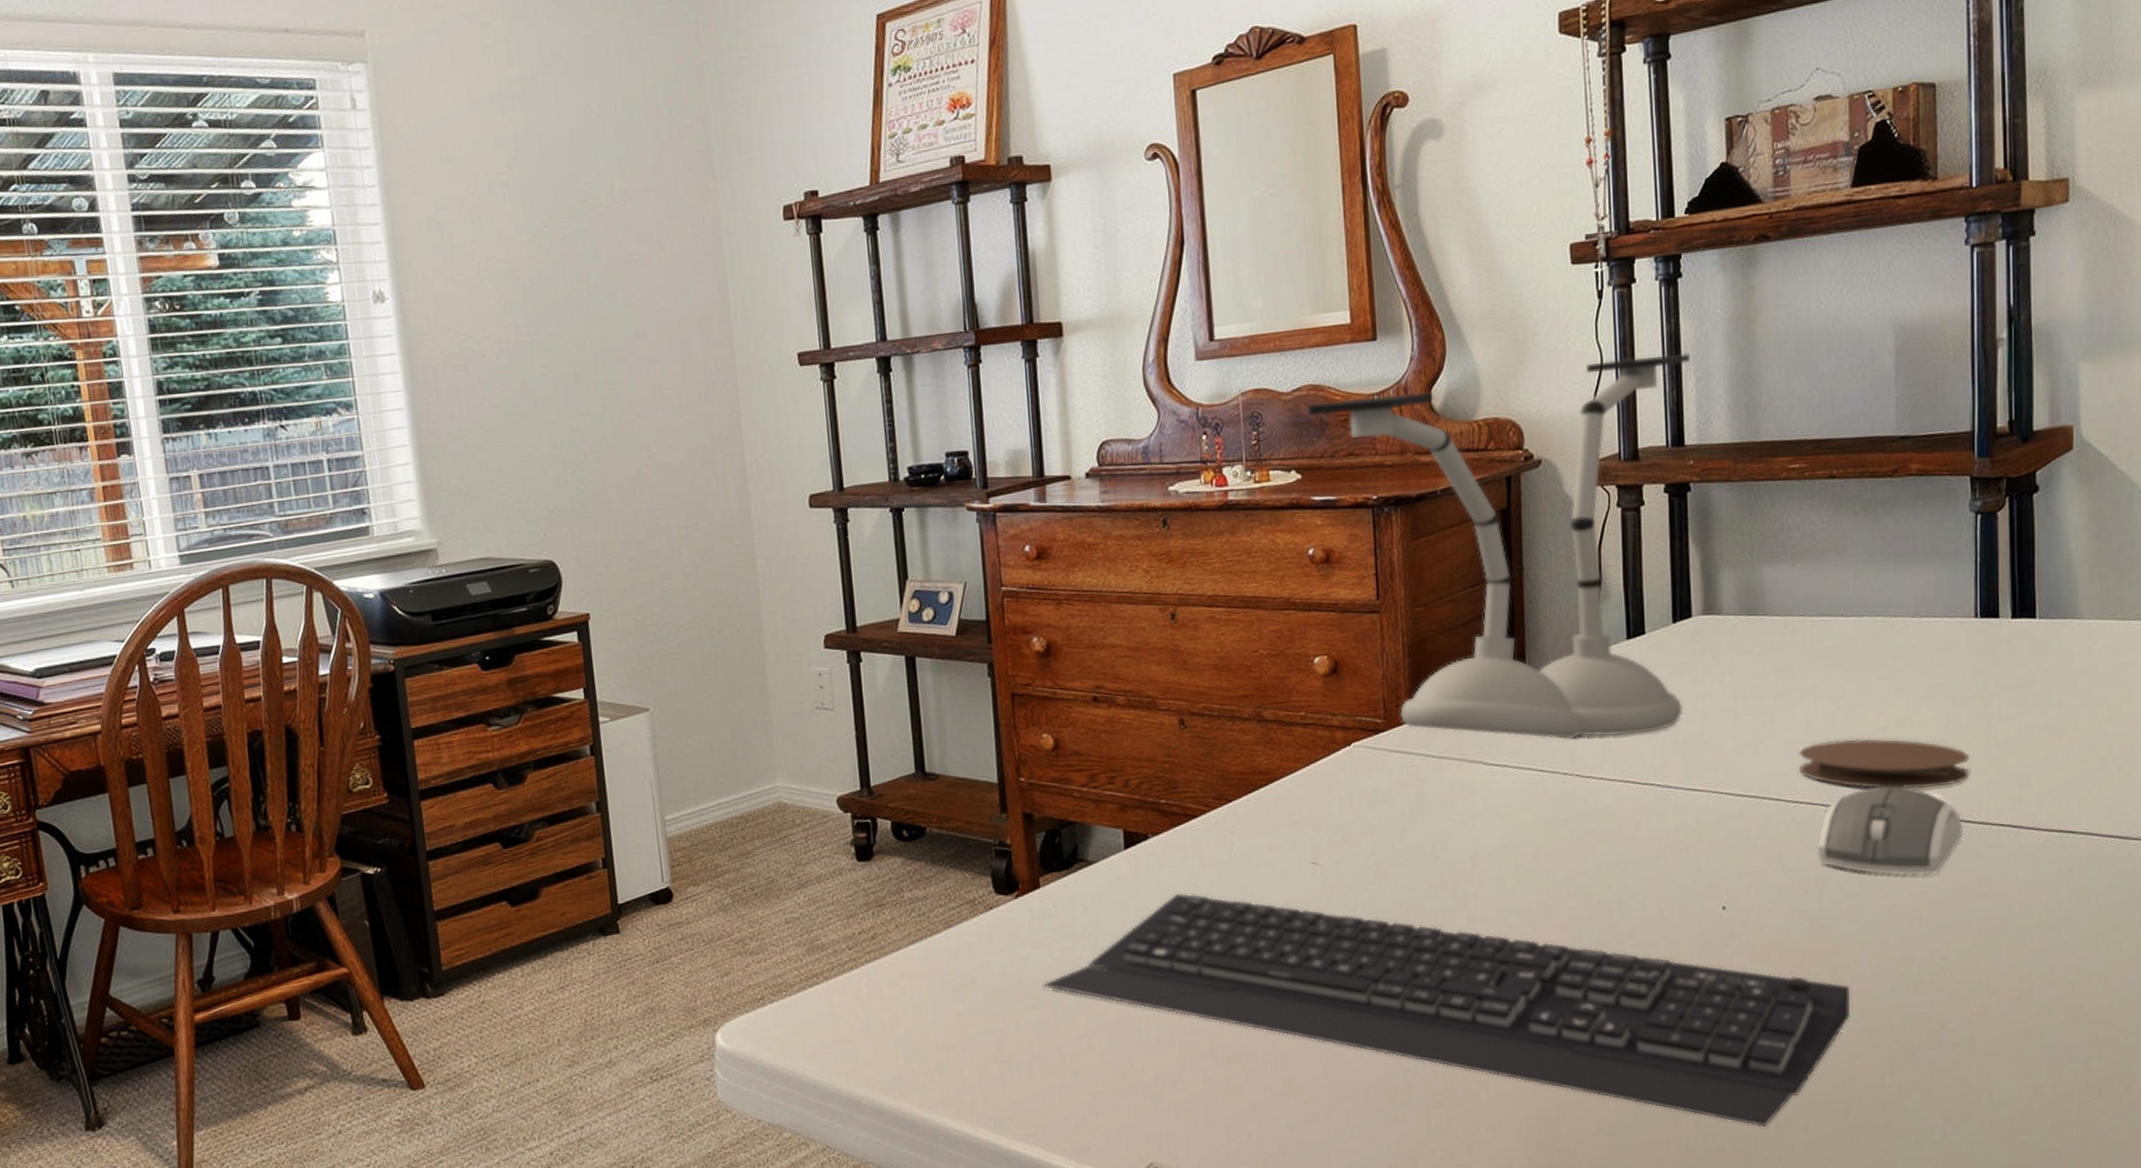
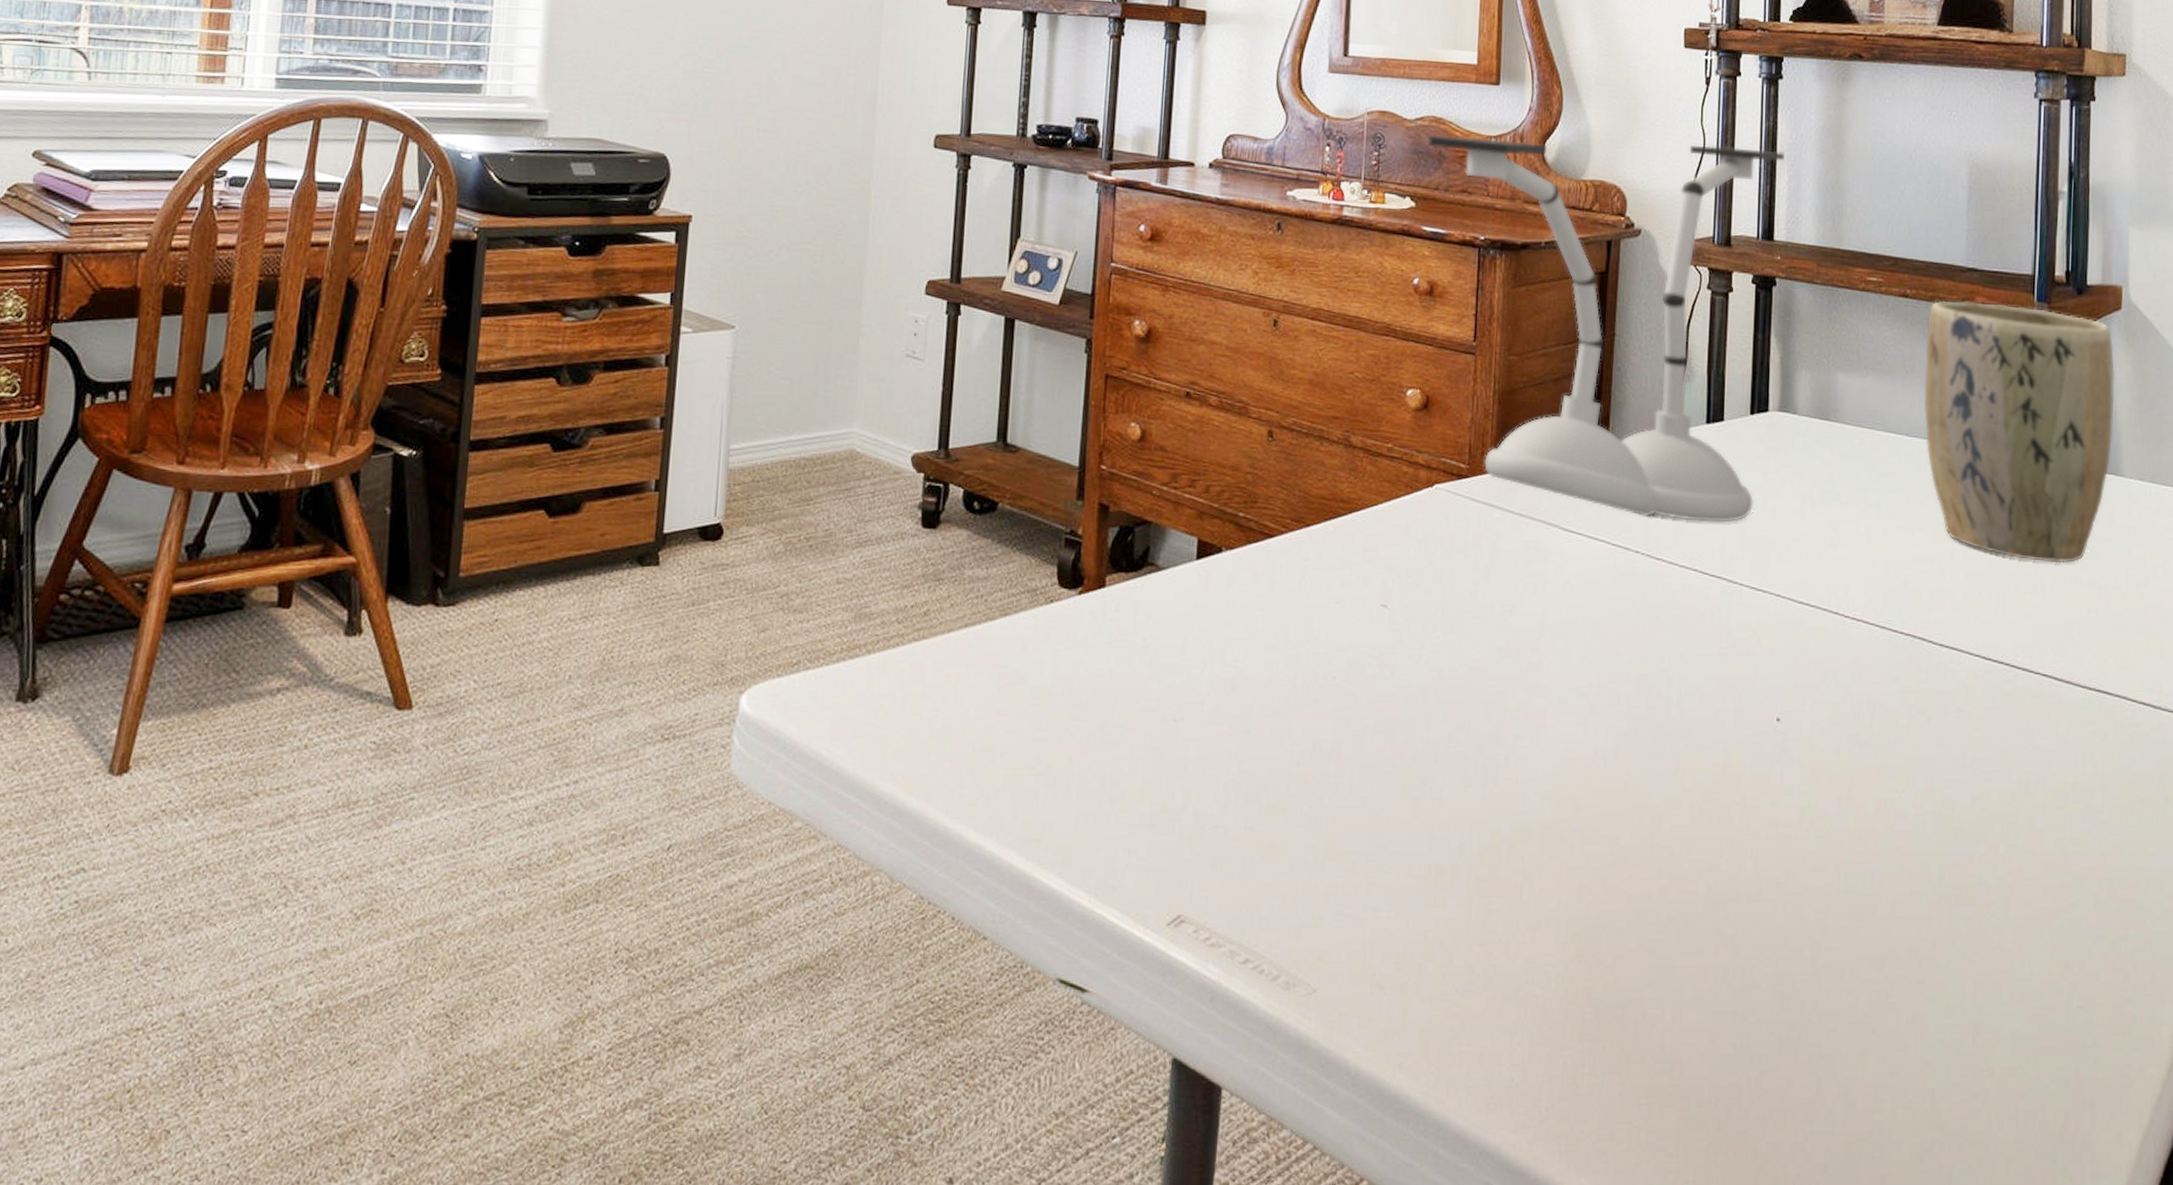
keyboard: present [1043,892,1851,1128] -> none [1094,616,1893,968]
coaster: present [1798,738,1970,790] -> none [1858,560,2017,626]
computer mouse: present [1816,786,1963,876] -> none [1870,615,2008,717]
plant pot: none [1857,464,2068,718] -> present [1923,300,2115,564]

